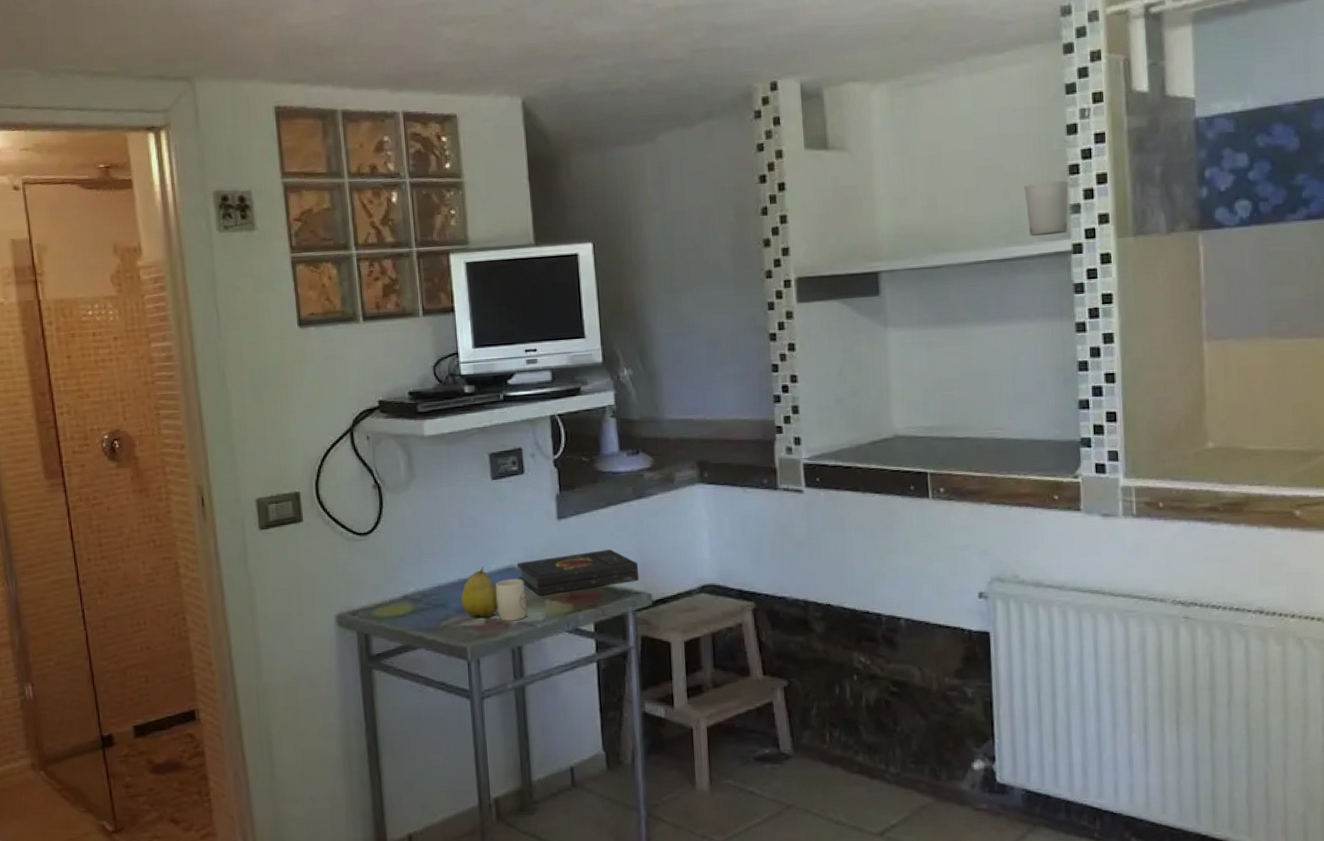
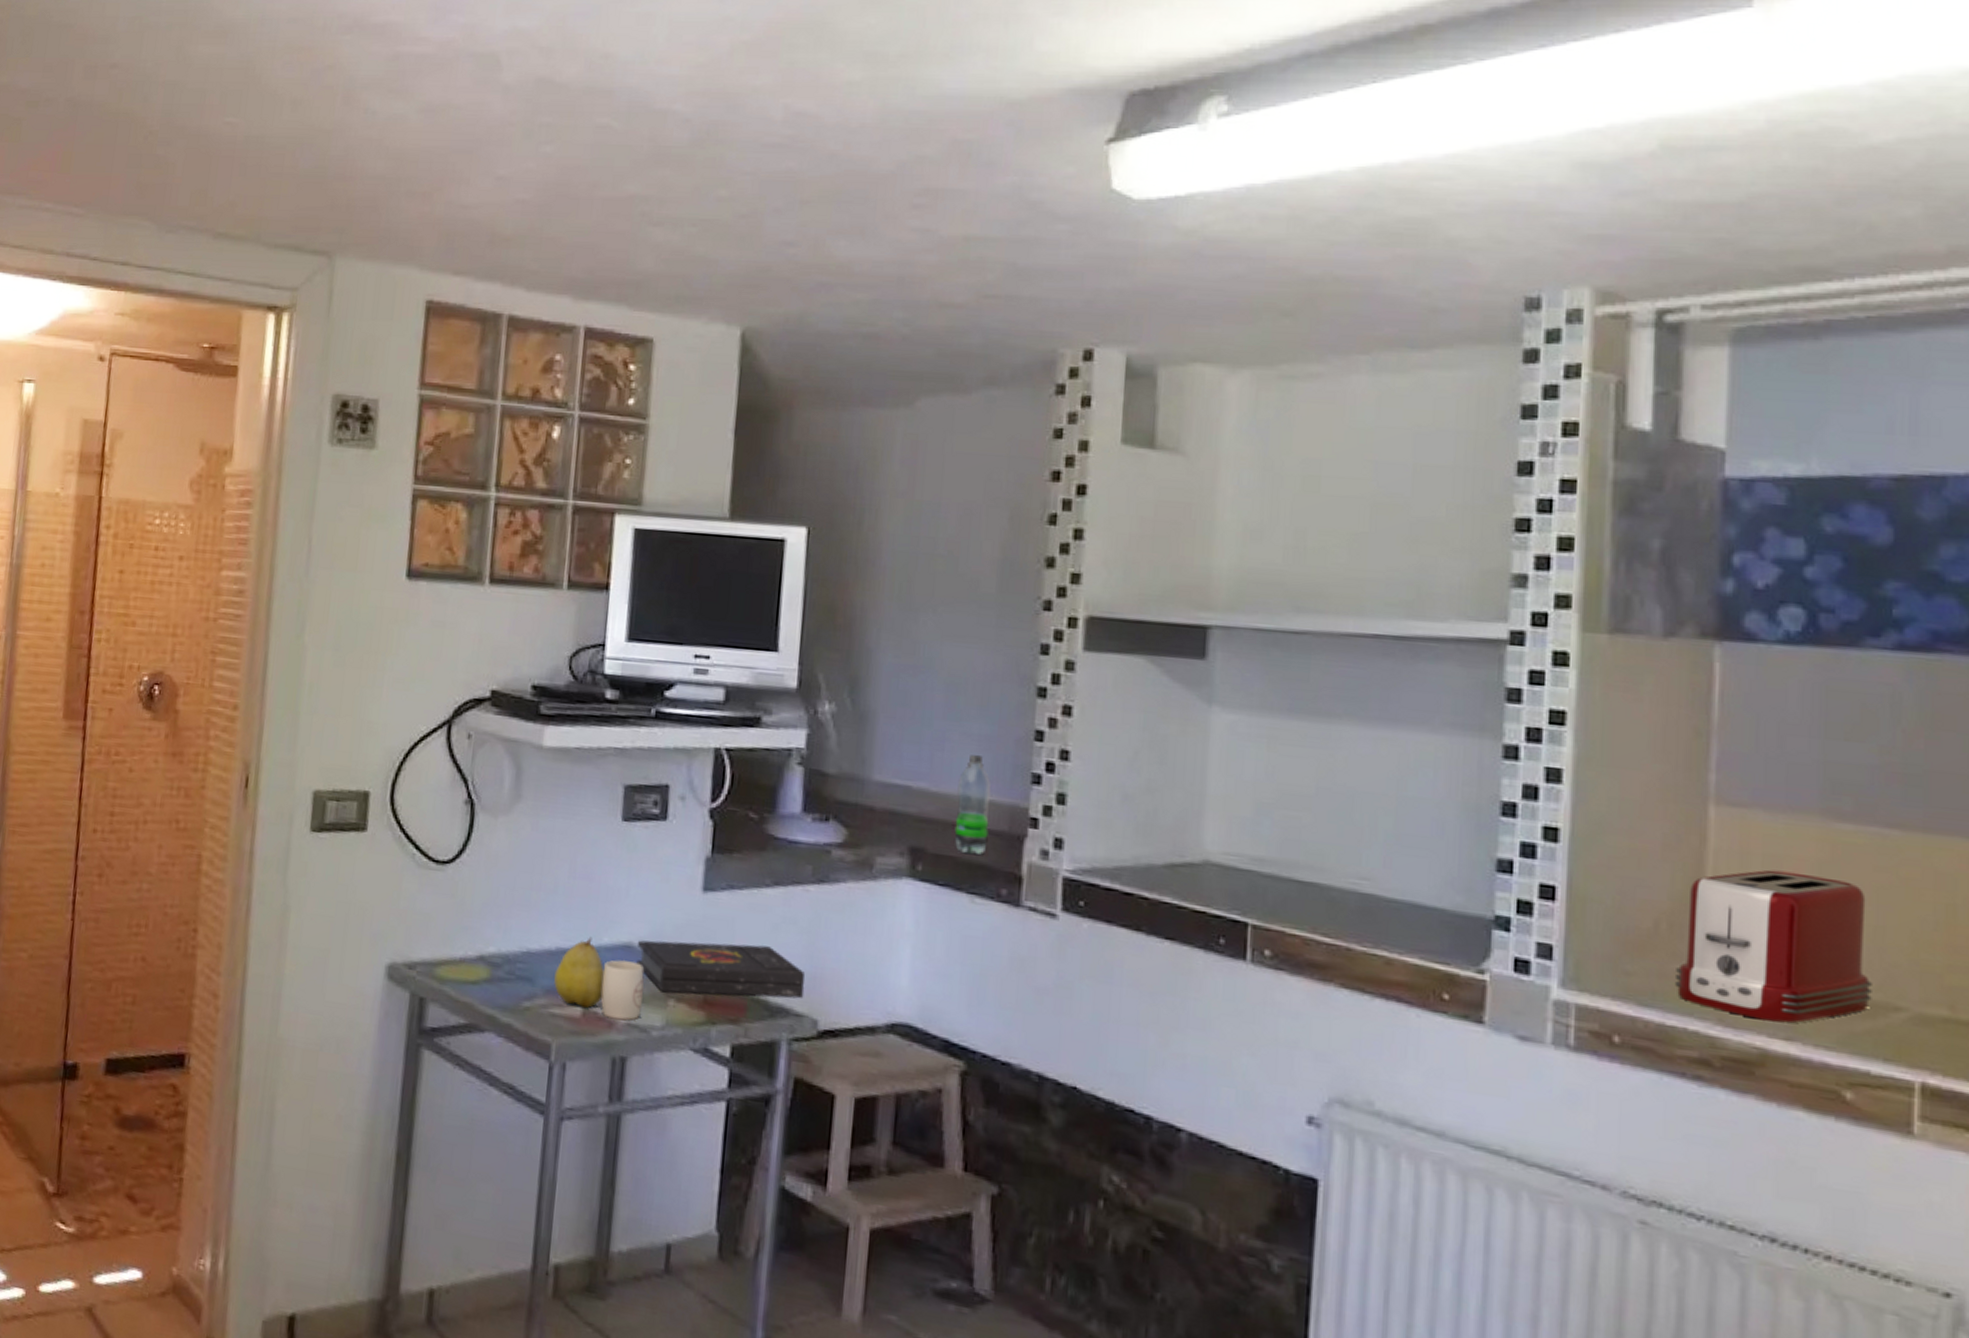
bottle: none [724,389,750,460] -> present [954,755,991,856]
candle holder: present [1024,180,1069,237] -> none [1442,536,1513,614]
toaster: none [1192,376,1307,476] -> present [1675,869,1872,1024]

